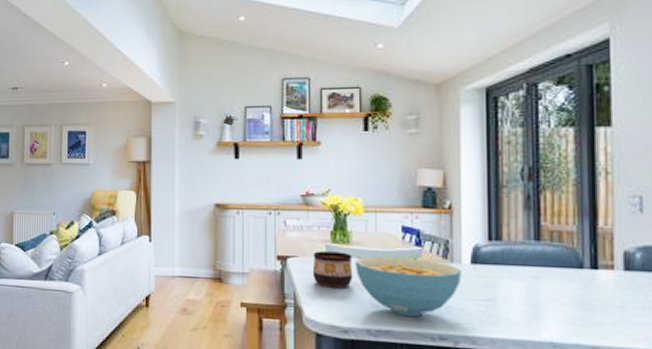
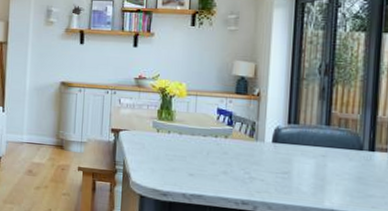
cup: present [312,251,353,288] -> none [140,126,175,158]
cereal bowl: present [354,256,462,317] -> none [176,133,264,185]

